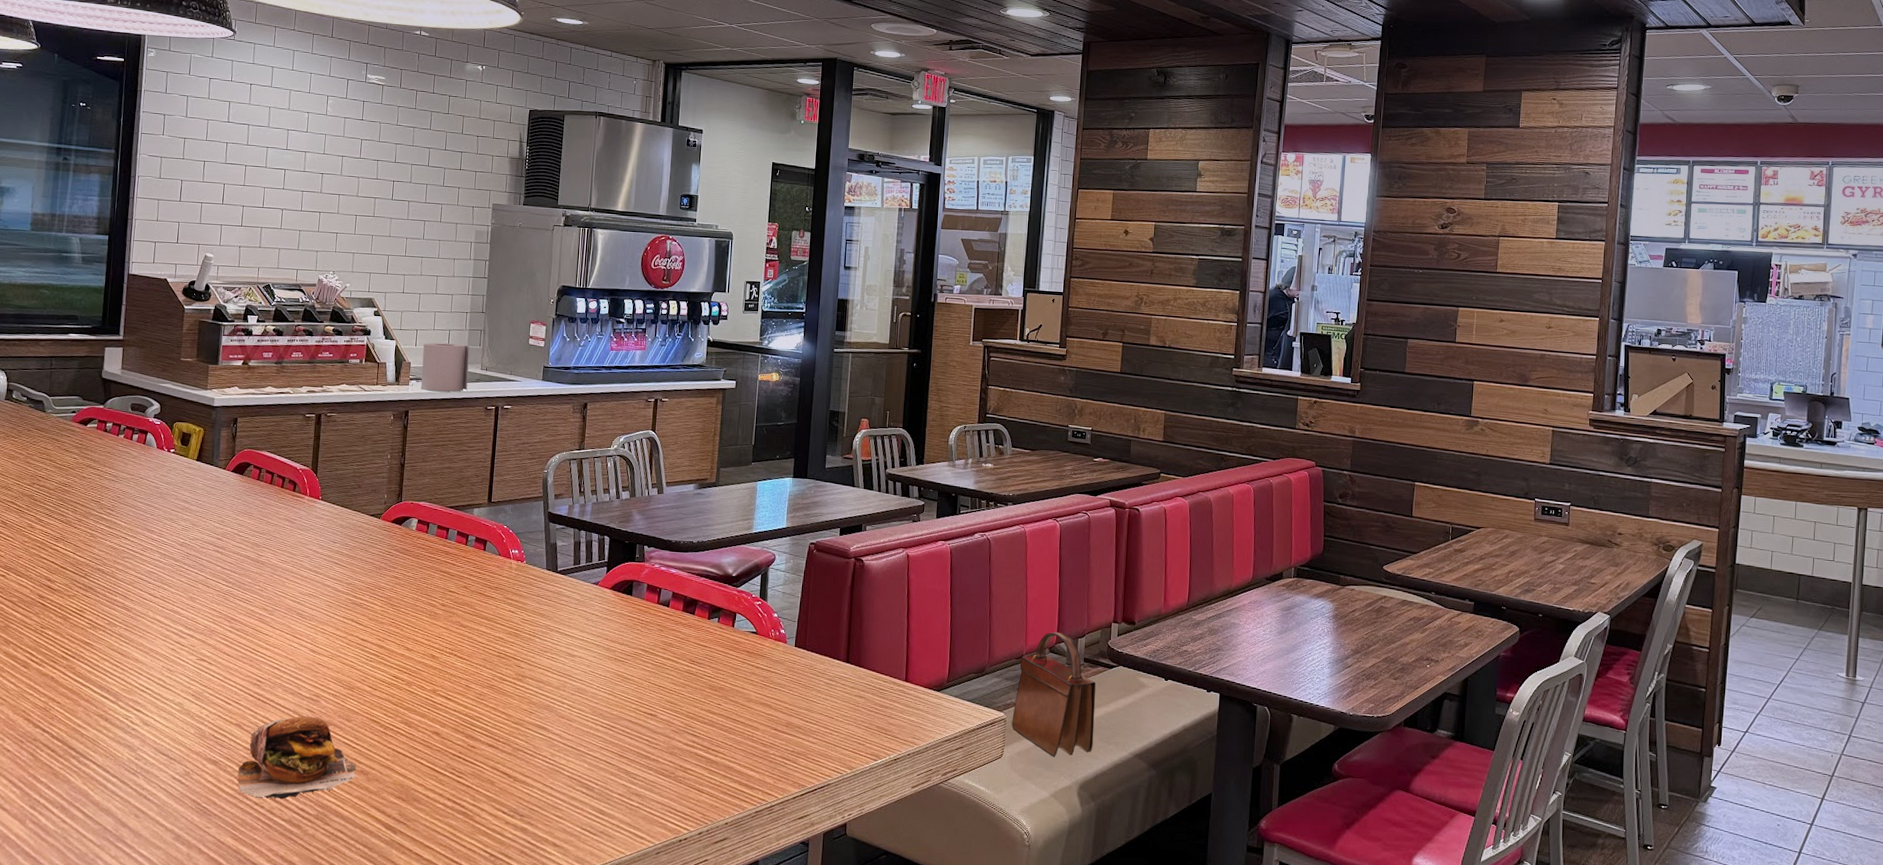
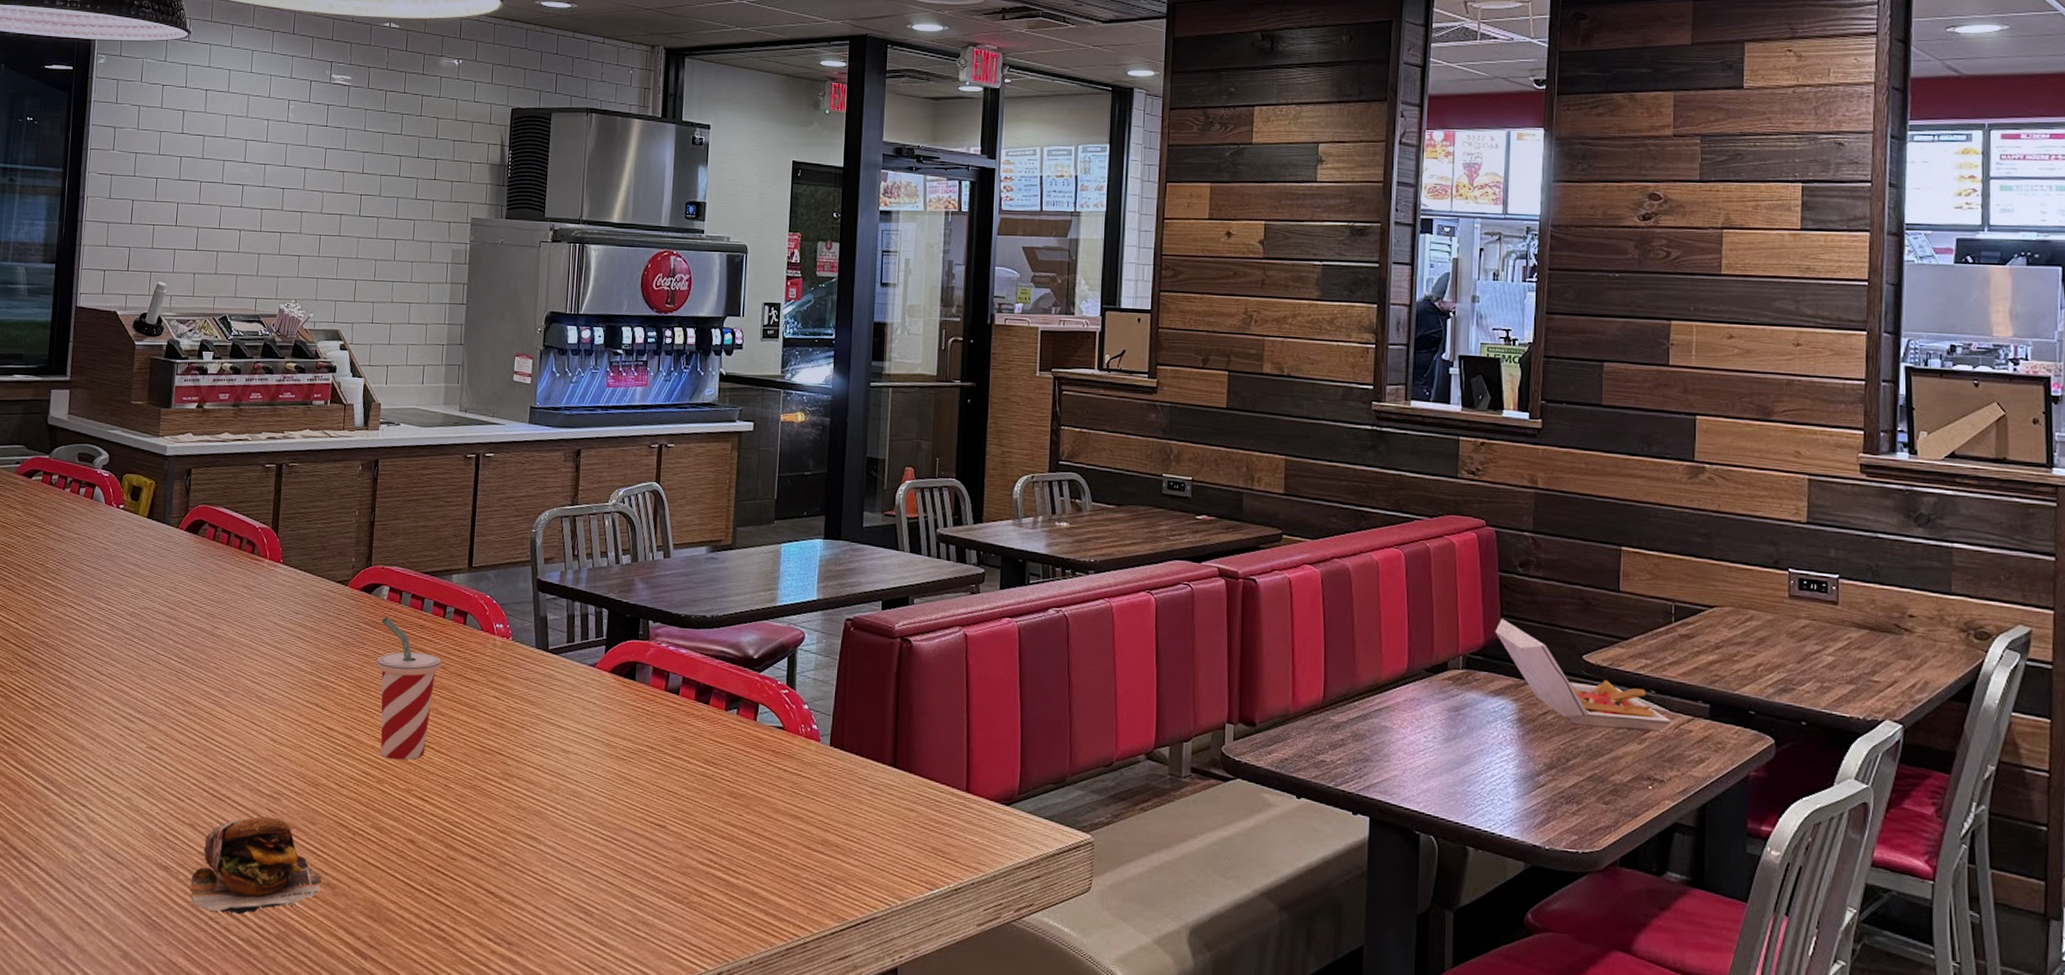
beverage cup: none [405,545,464,666] -> present [376,617,442,760]
paper towel roll: present [420,342,470,392] -> none [392,380,447,438]
handbag: present [1012,631,1096,757] -> none [1101,733,1208,893]
food box: none [1319,539,1447,625] -> present [1495,619,1673,733]

